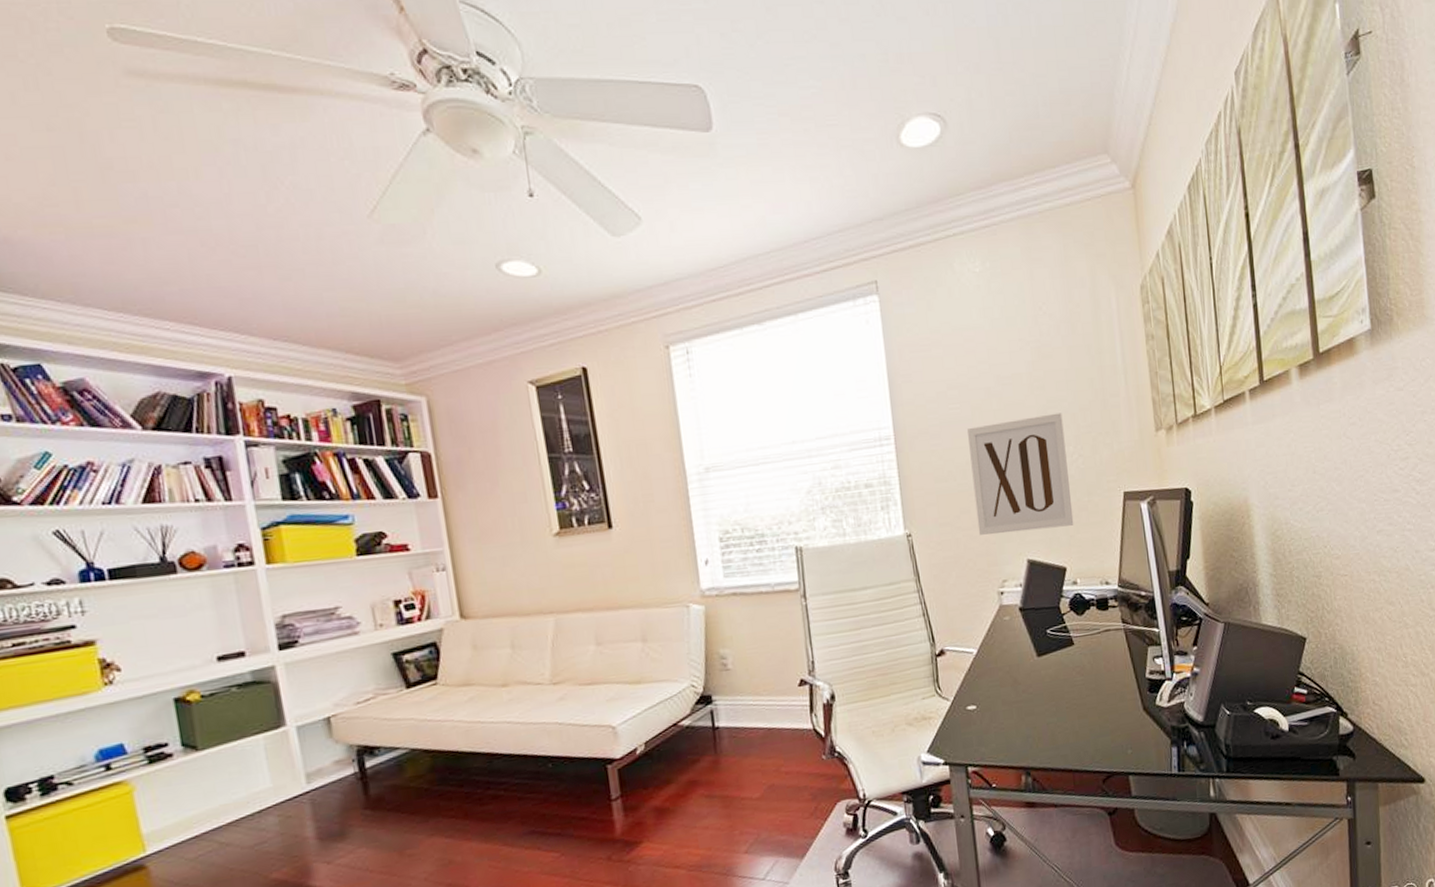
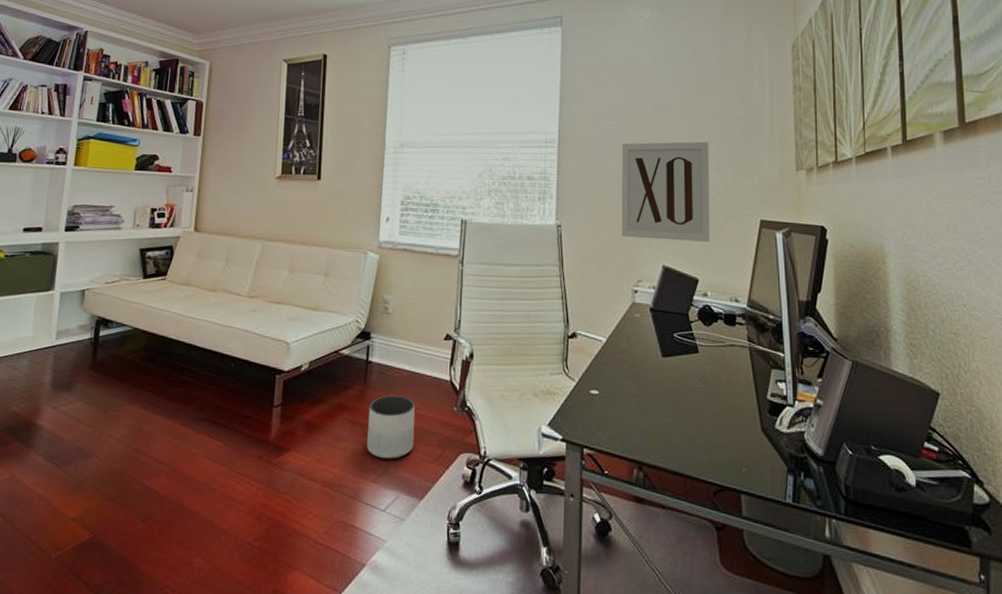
planter: none [726,756,785,828] -> present [367,395,415,460]

